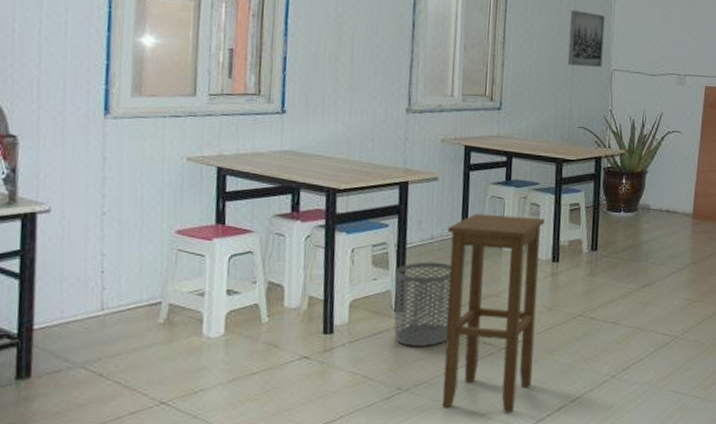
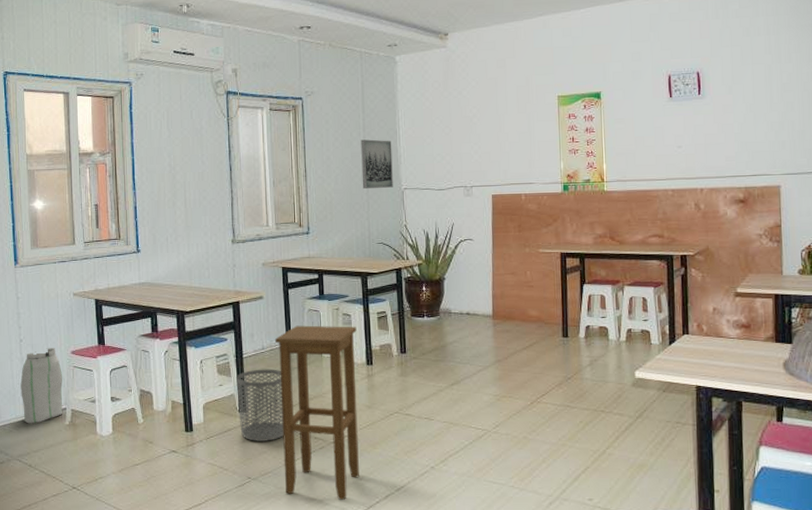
skirt: none [96,225,161,321] -> present [20,348,63,424]

